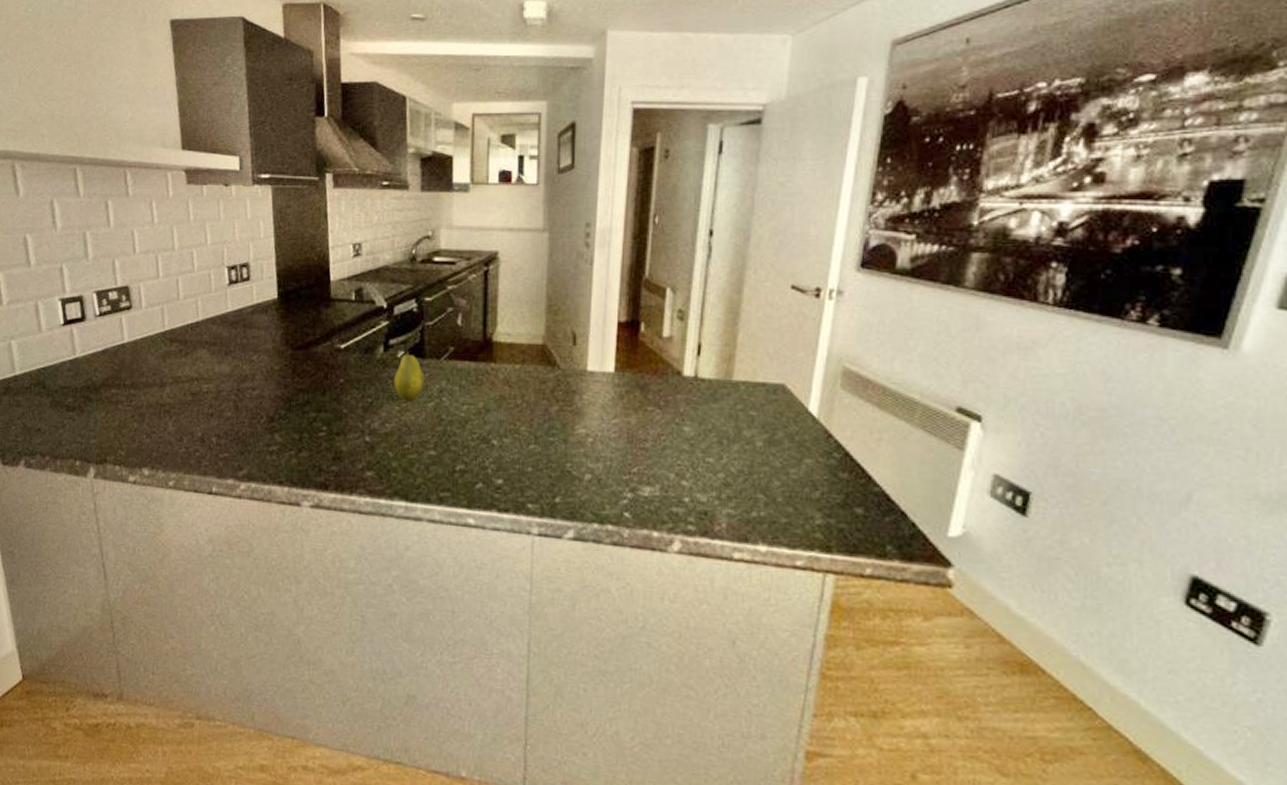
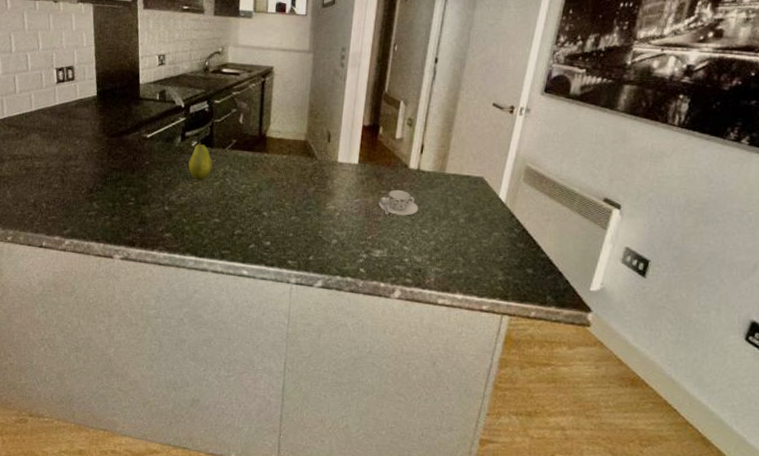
teacup: none [645,405,699,440] -> present [379,190,418,216]

